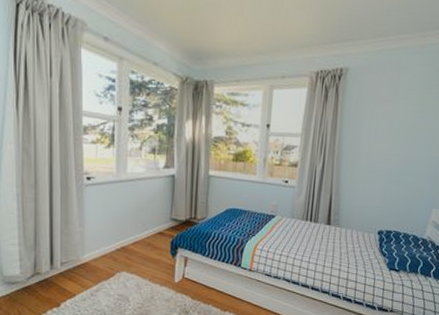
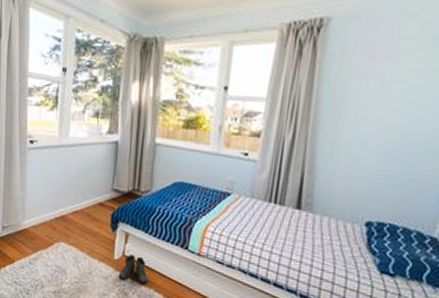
boots: none [179,277,208,302] -> present [118,254,149,284]

